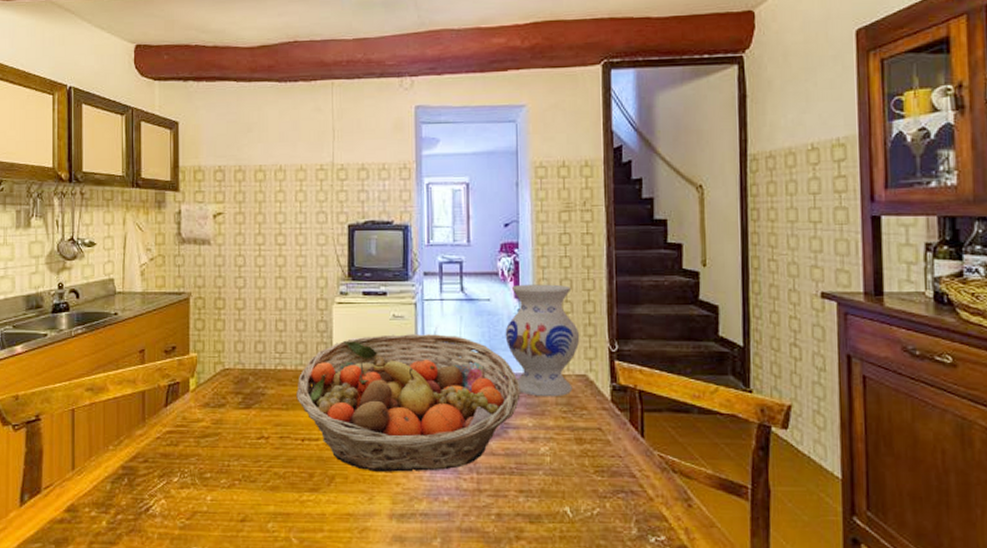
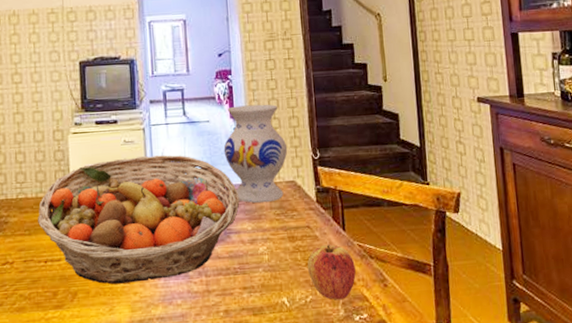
apple: none [597,452,654,517] -> present [308,244,356,300]

